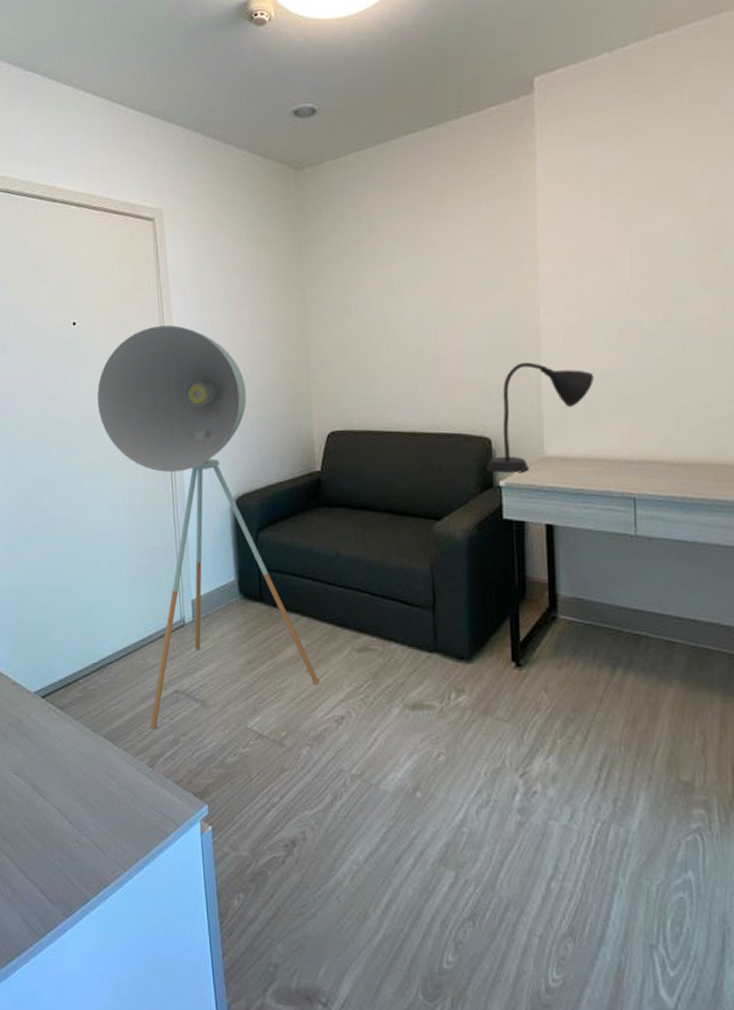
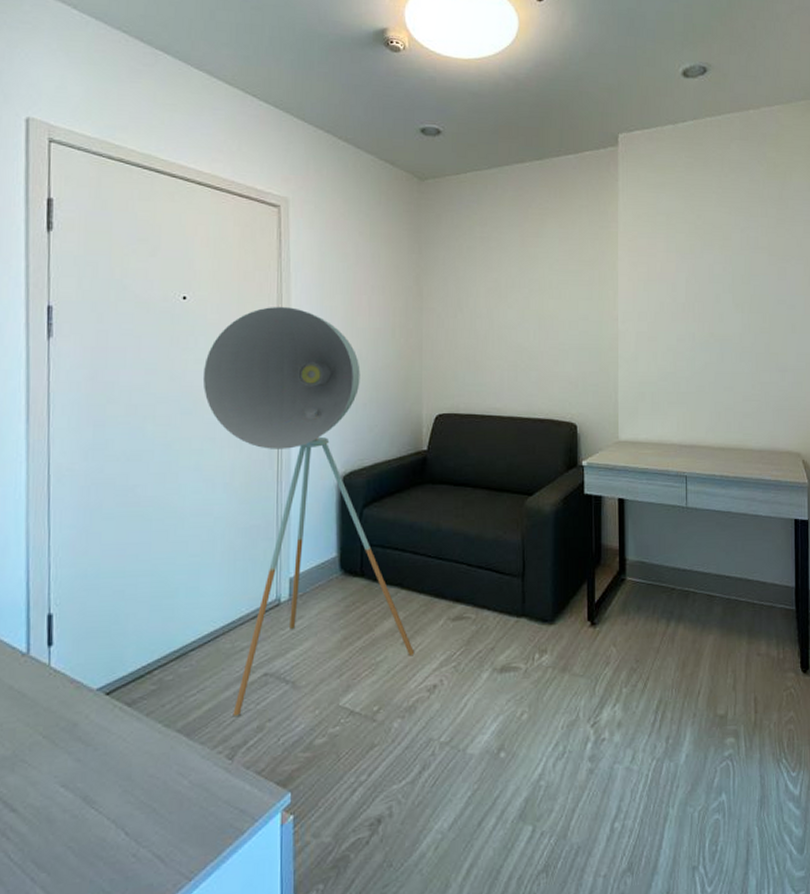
desk lamp: present [485,362,594,474] -> none [571,361,657,455]

